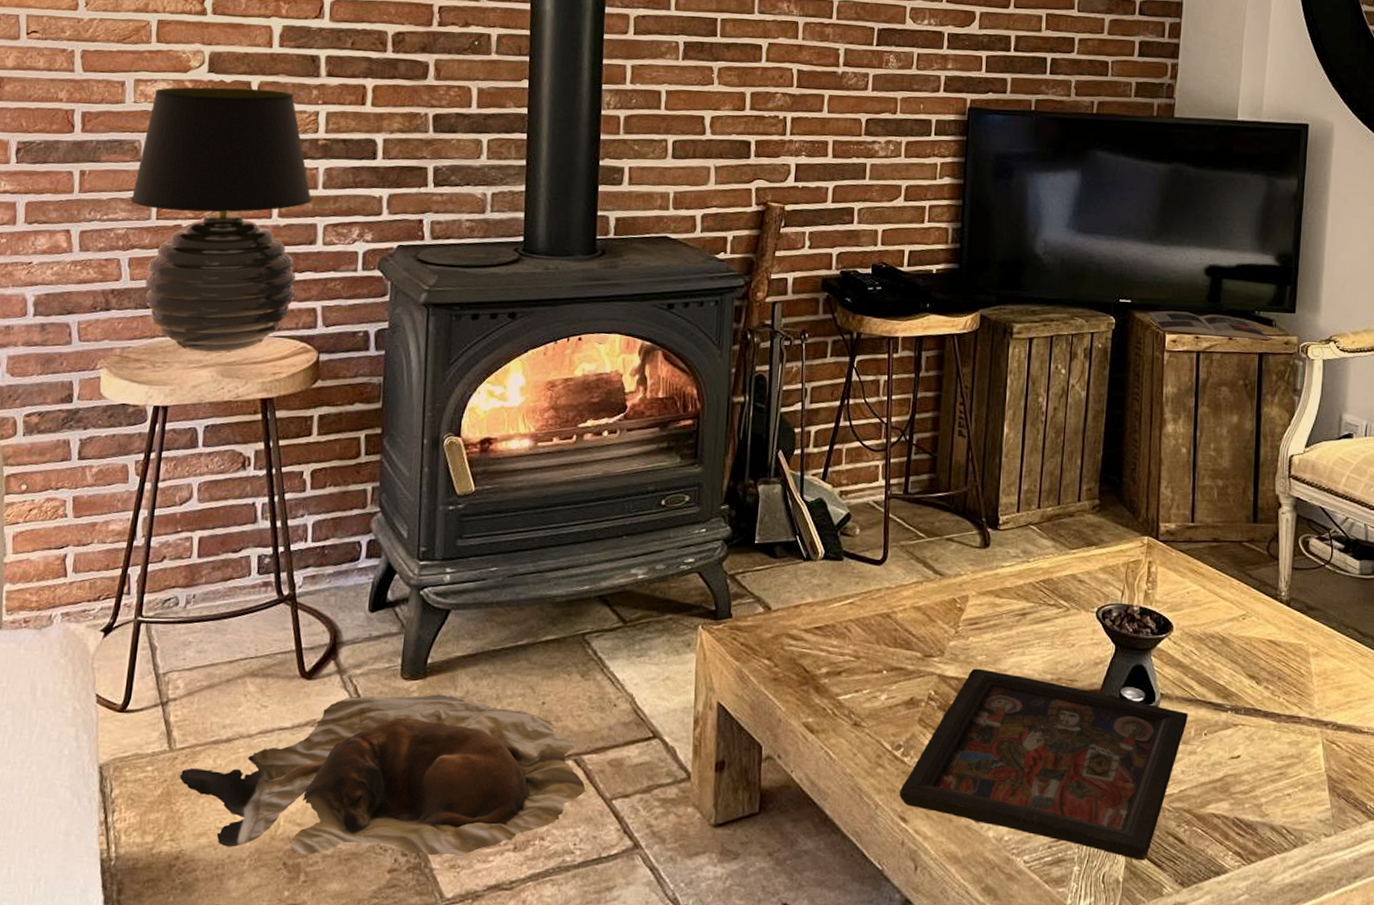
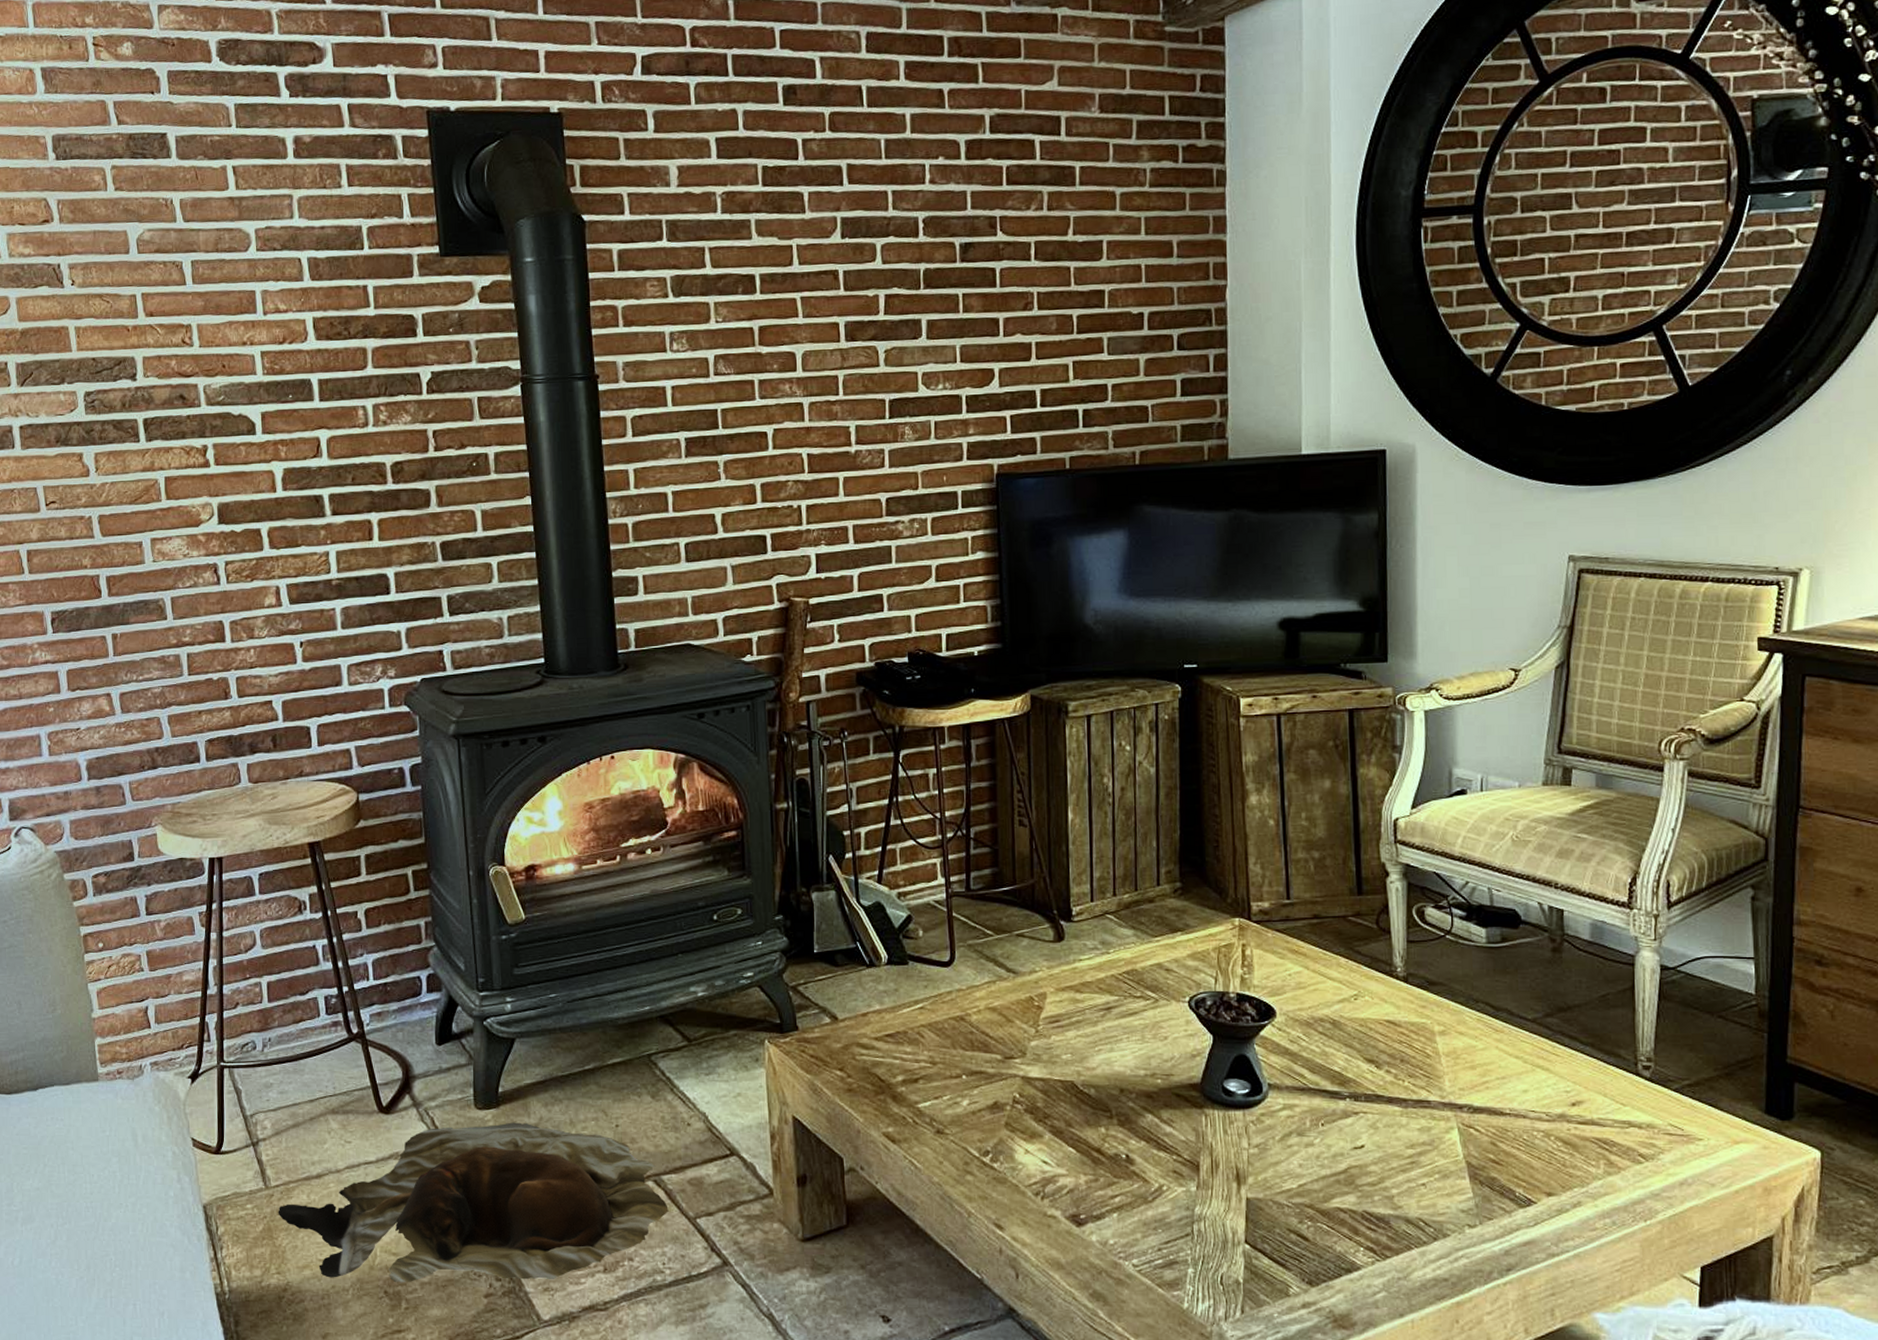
table lamp: present [130,87,312,353] -> none [162,535,333,802]
decorative tray: present [899,668,1188,861] -> none [991,1067,1301,1260]
magazine: present [1147,310,1271,341] -> none [1217,671,1361,695]

